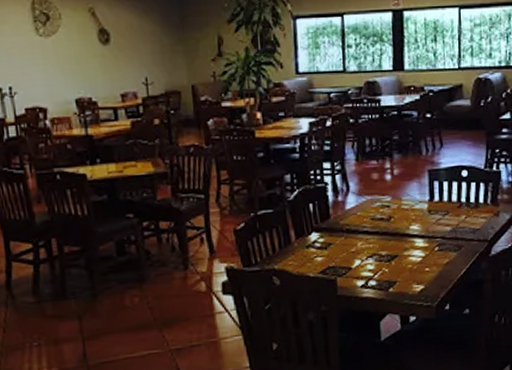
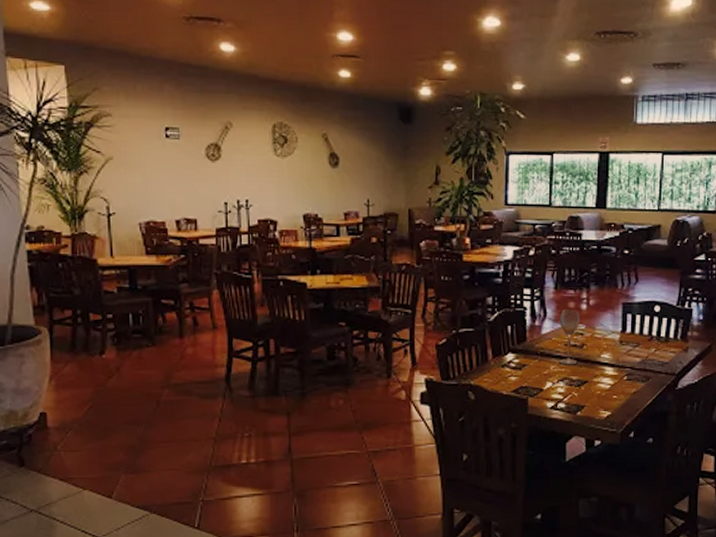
wineglass: none [363,180,386,241] -> present [559,308,581,365]

